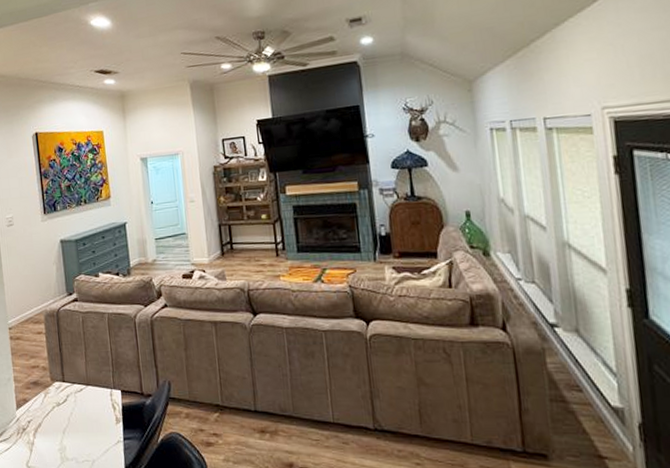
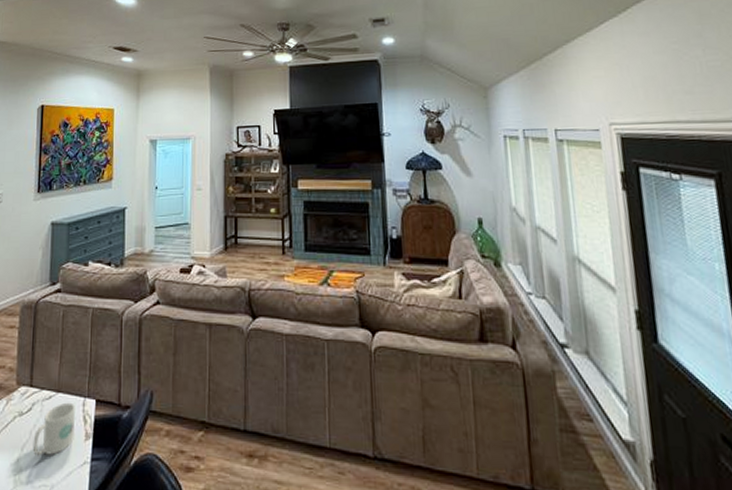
mug: none [72,393,108,438] -> present [32,402,76,456]

